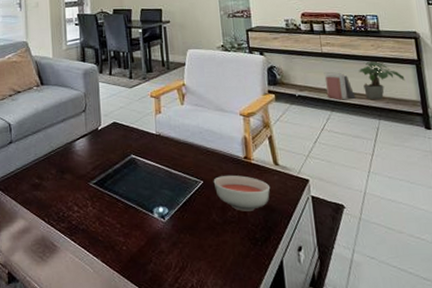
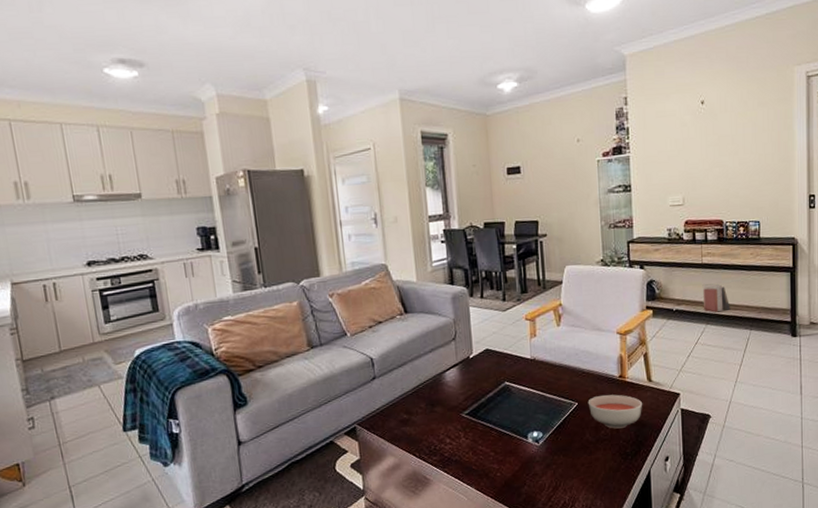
potted plant: present [359,62,405,100] -> none [736,271,779,310]

